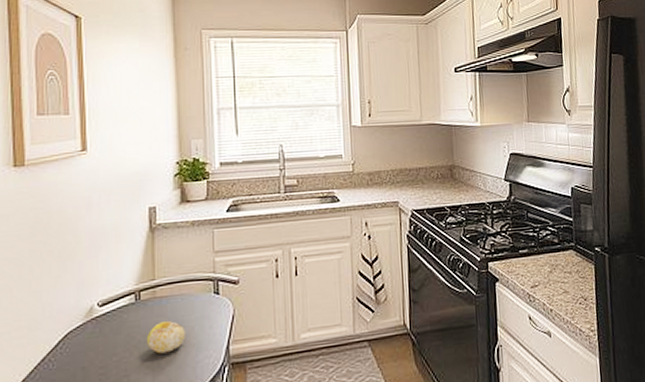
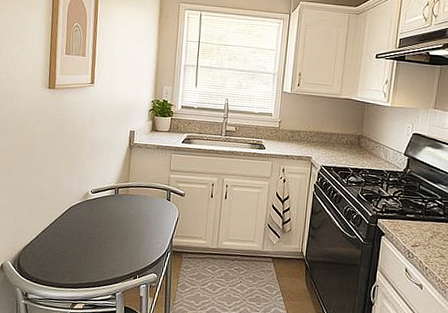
fruit: present [146,321,186,354] -> none [119,212,145,234]

